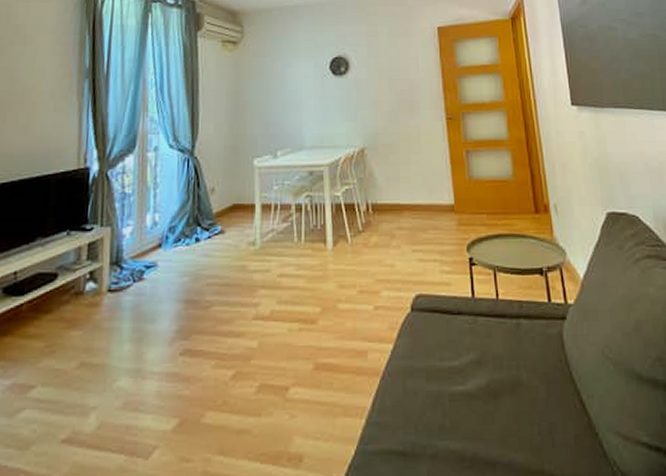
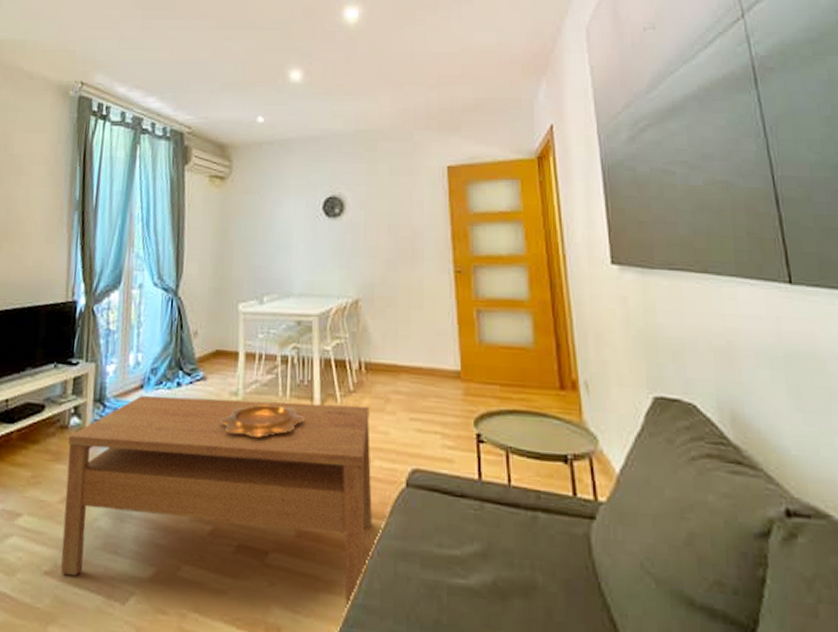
coffee table: none [79,243,382,440] -> present [60,395,372,608]
decorative bowl: none [239,250,318,282] -> present [220,404,304,437]

